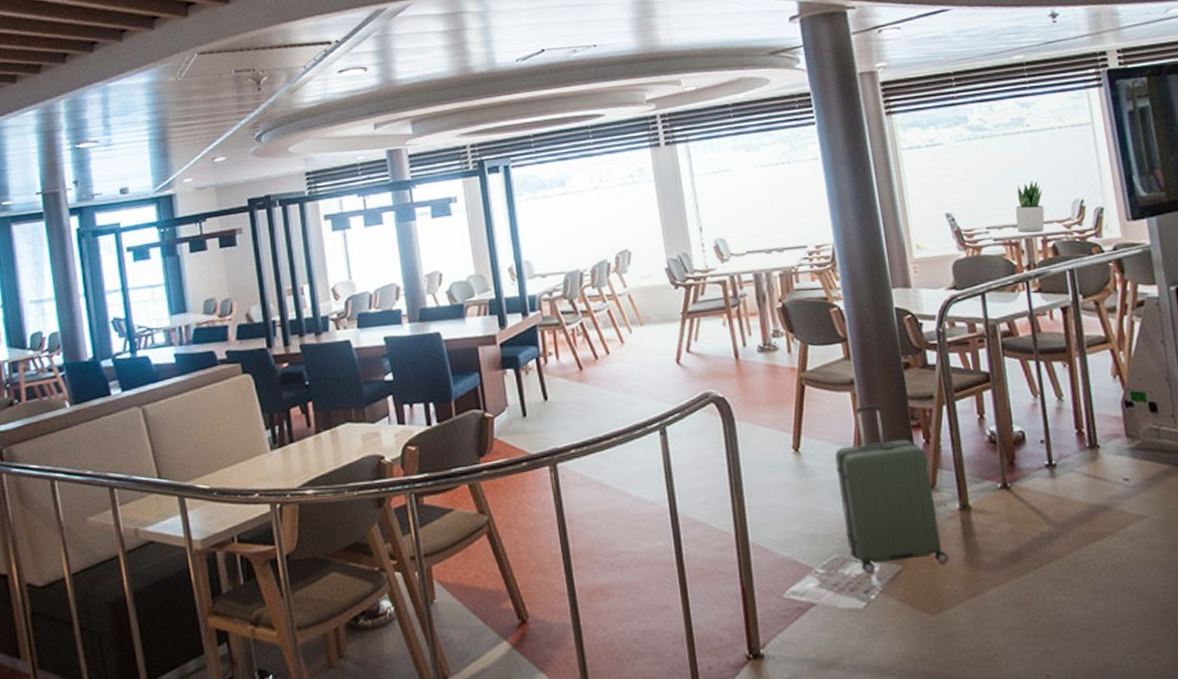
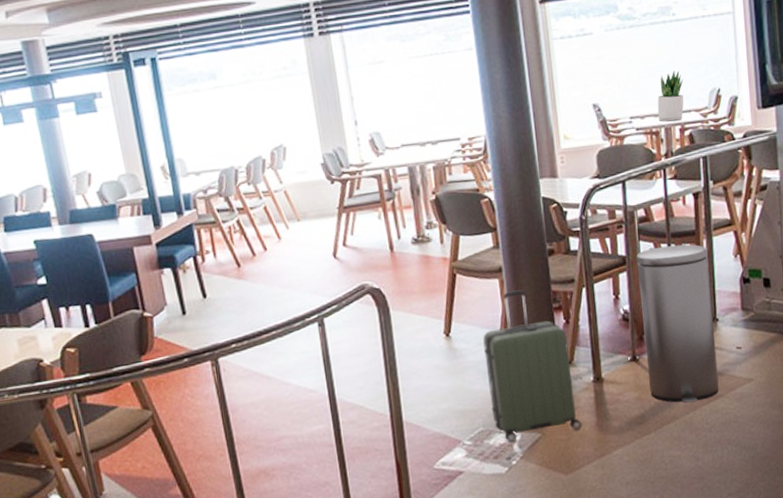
pedal bin: none [1001,361,1106,540] -> present [636,244,719,403]

